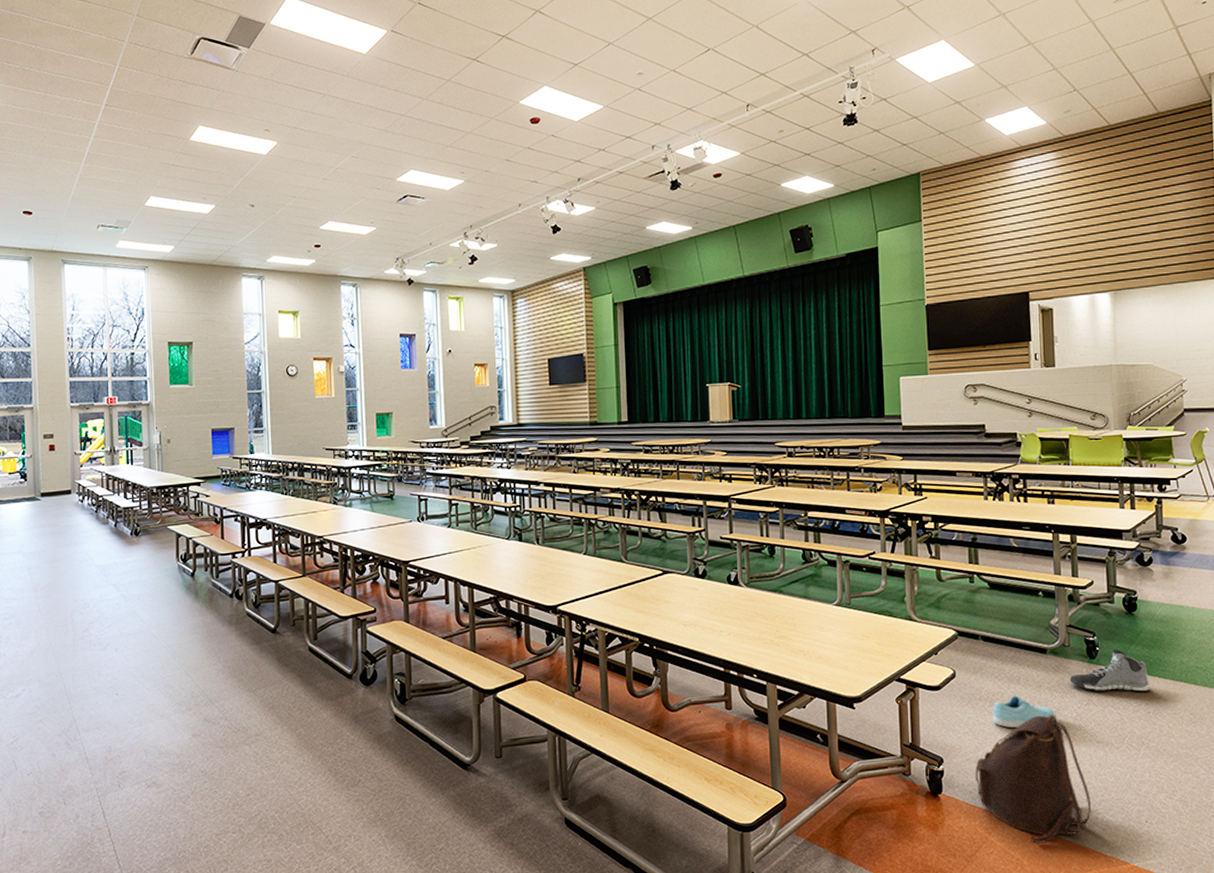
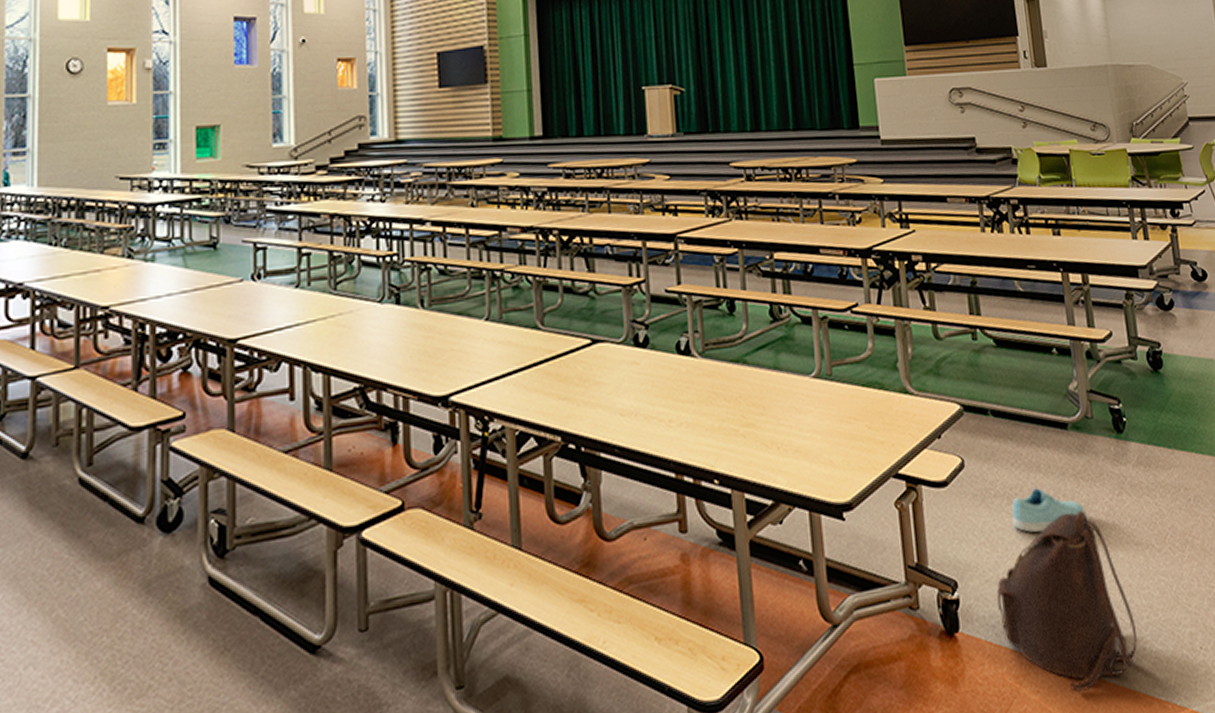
sneaker: present [1069,649,1151,692] -> none [1096,418,1188,476]

